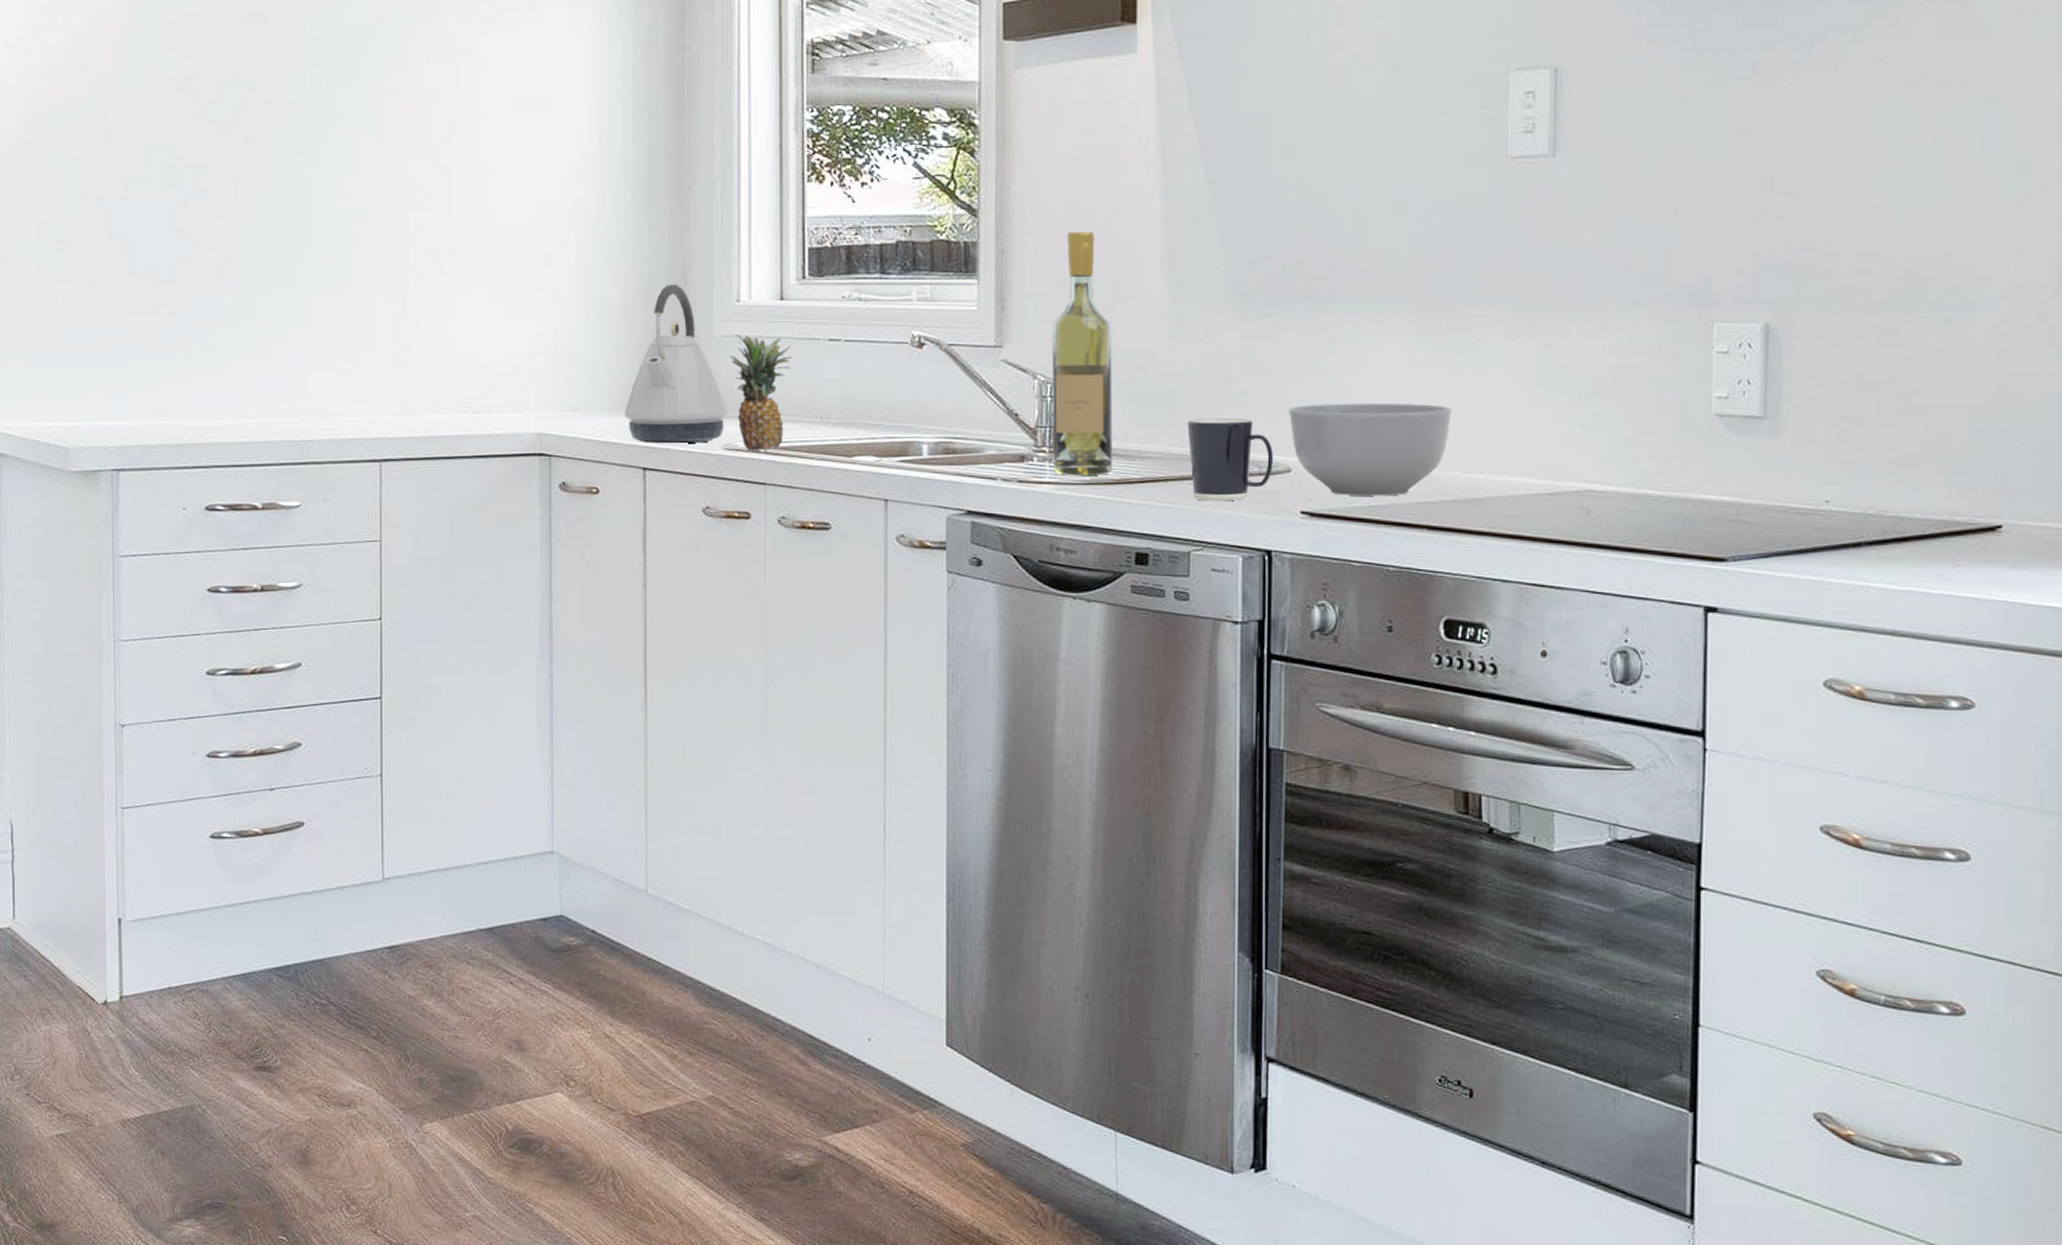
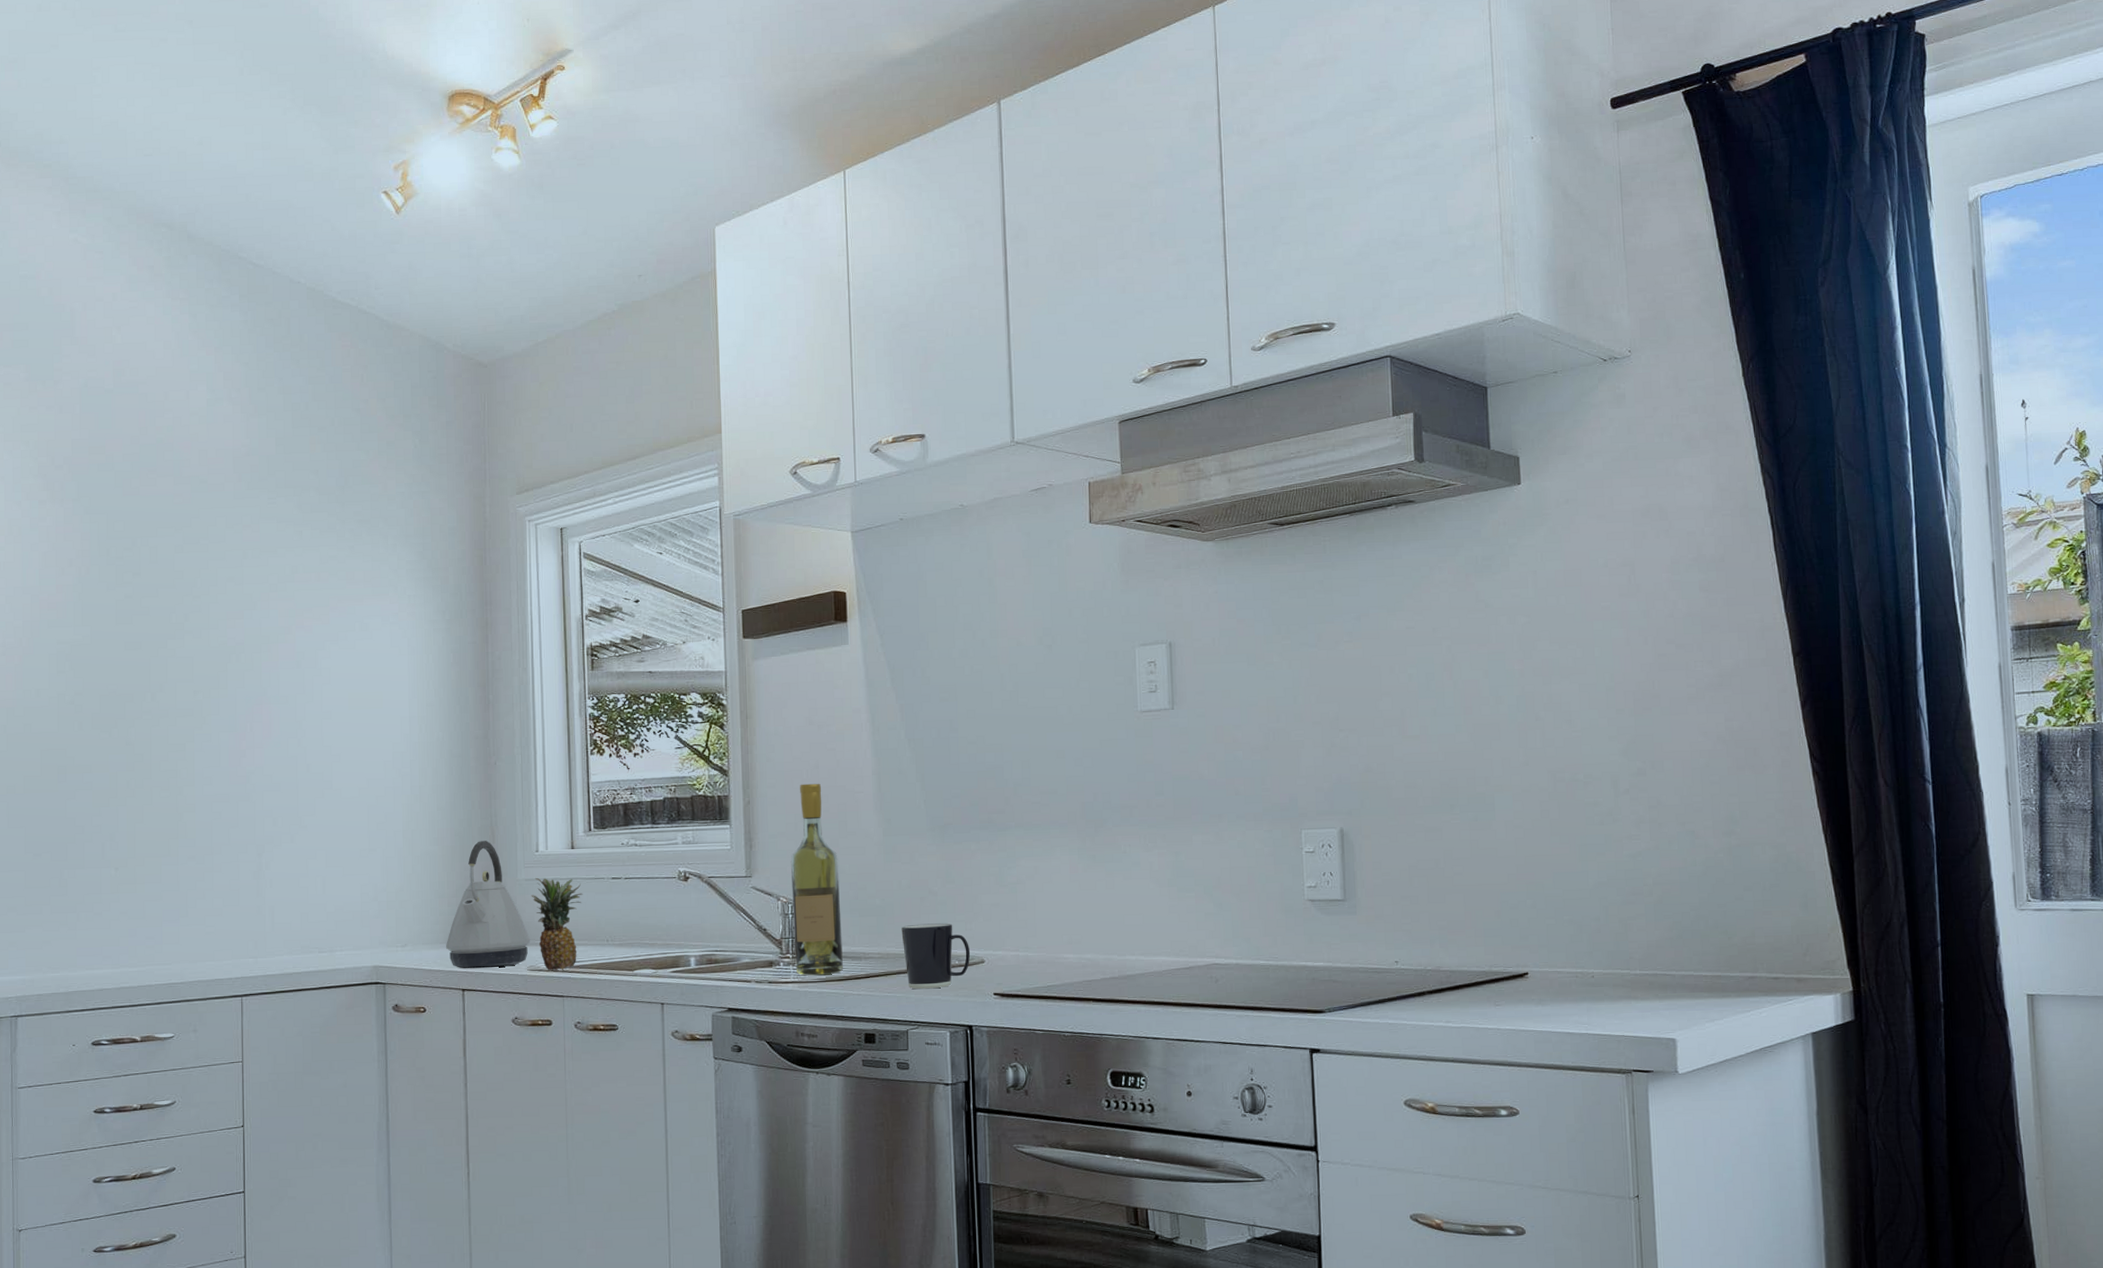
bowl: present [1289,403,1451,496] -> none [980,904,1107,979]

